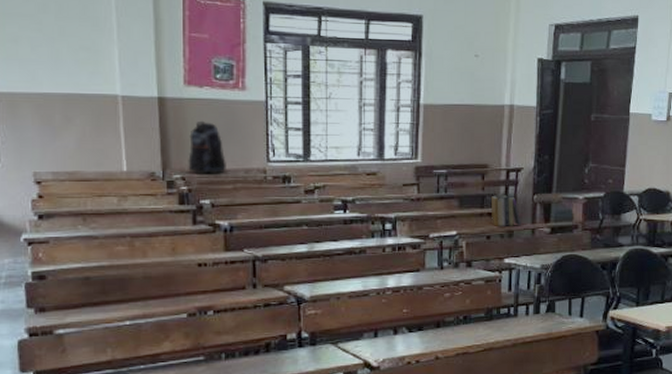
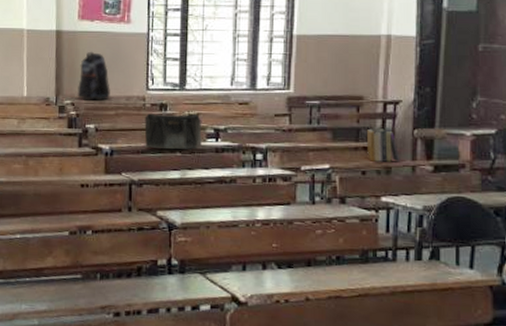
saddlebag: none [267,185,329,222] -> present [144,113,202,149]

